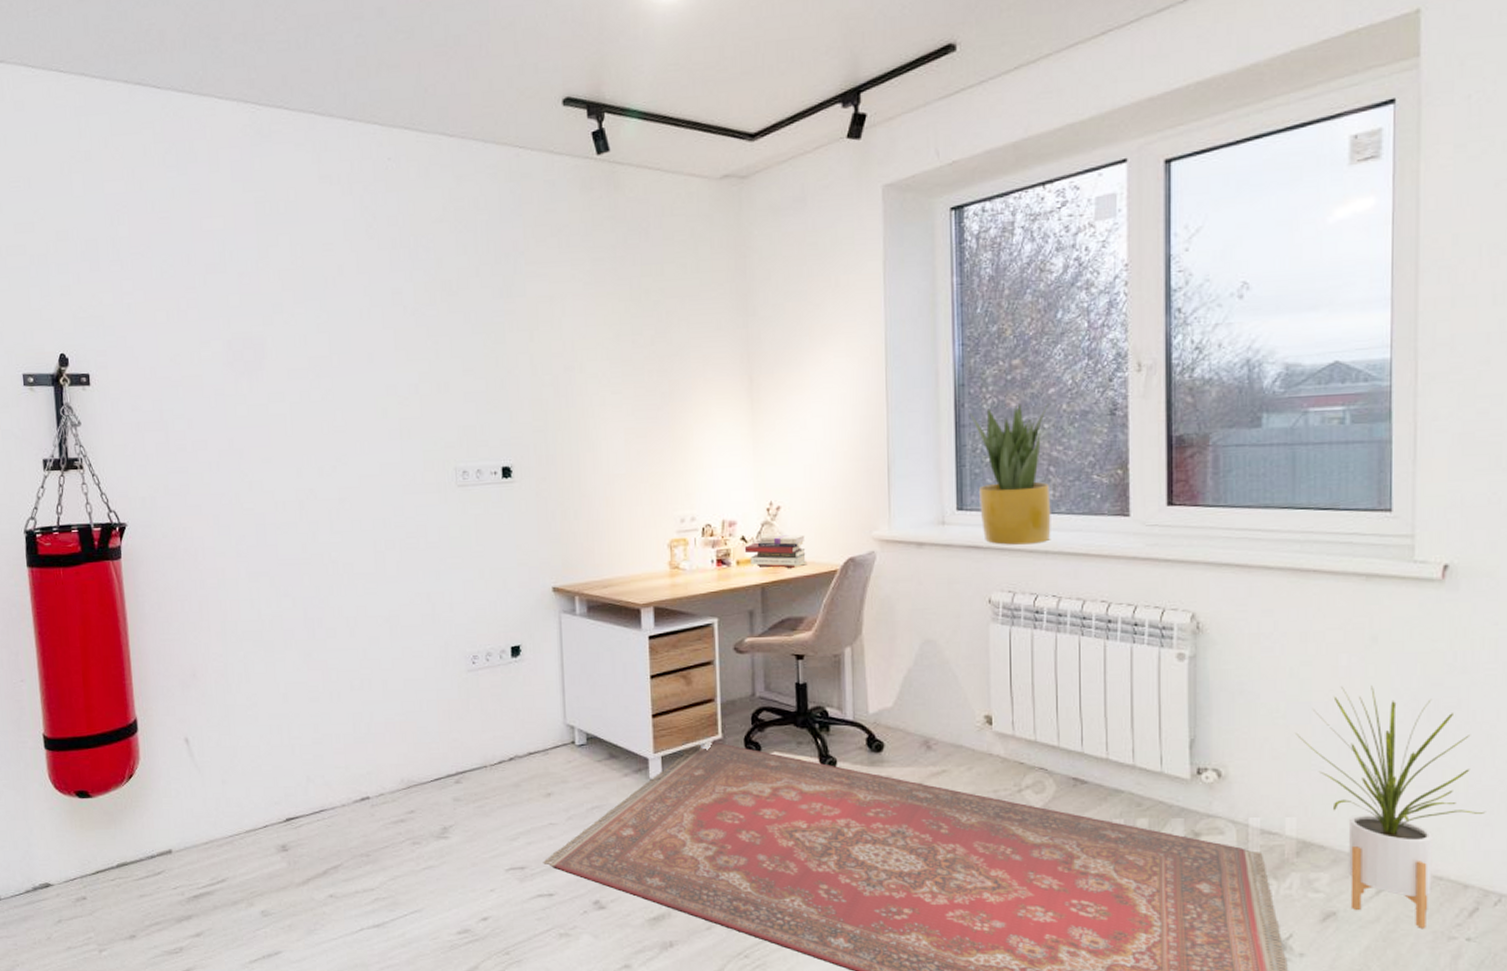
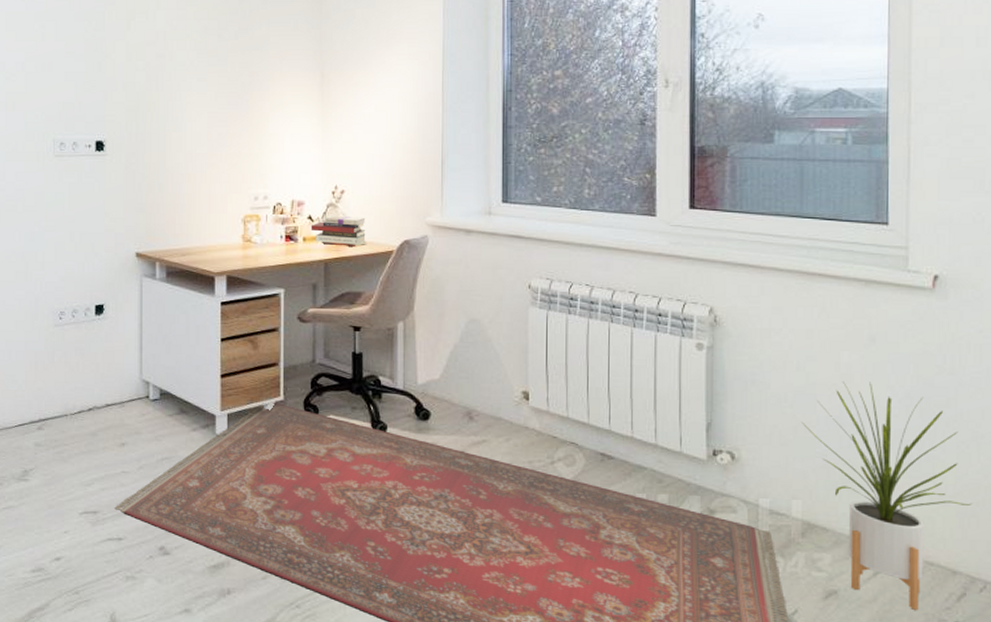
planter: present [969,404,1051,546] -> none [515,110,586,238]

